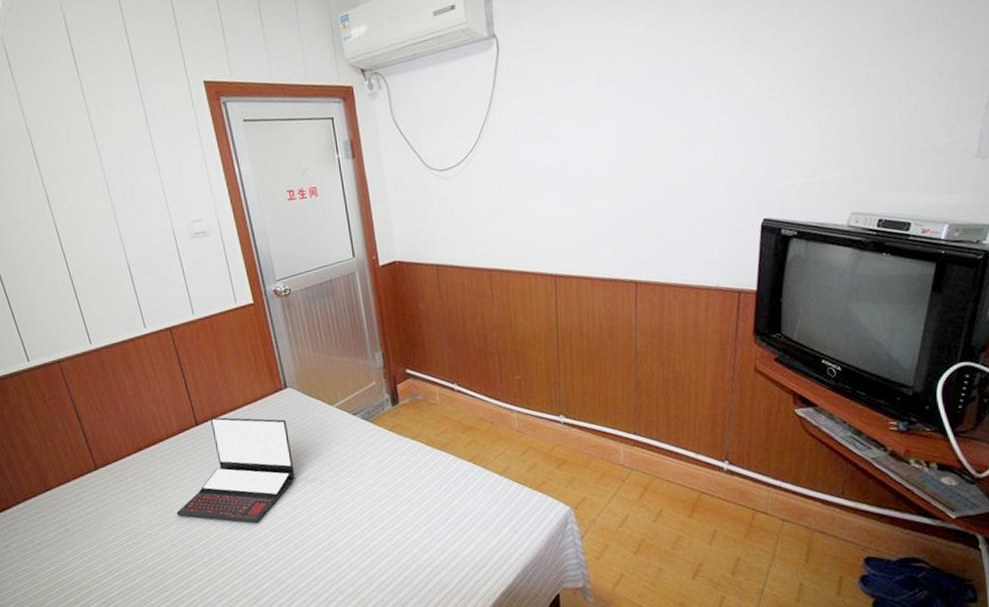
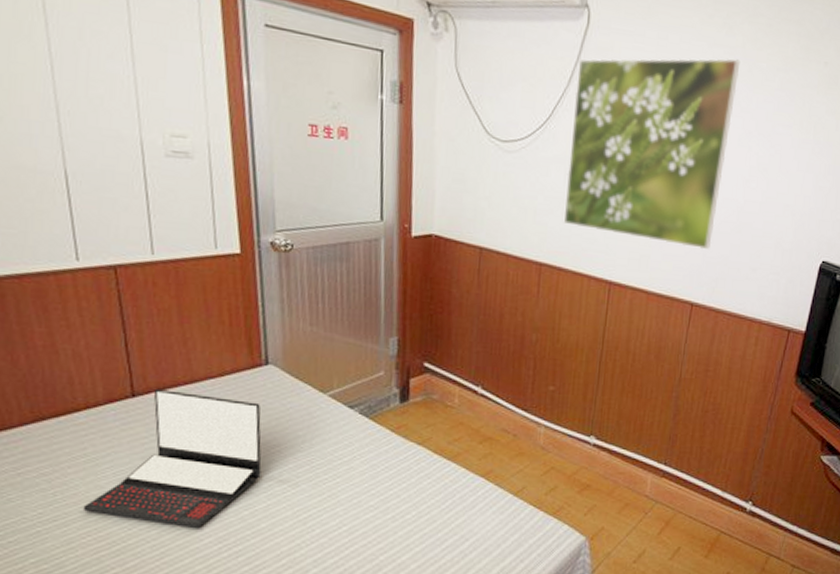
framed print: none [495,47,647,231] -> present [563,58,741,250]

